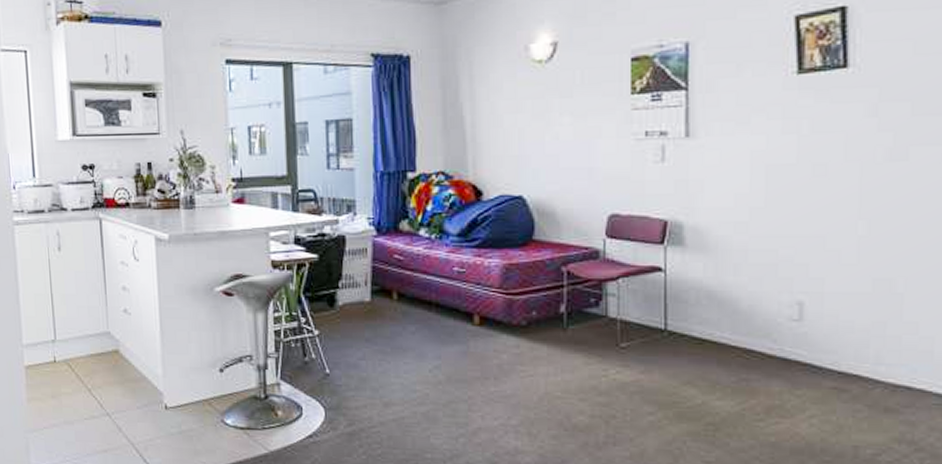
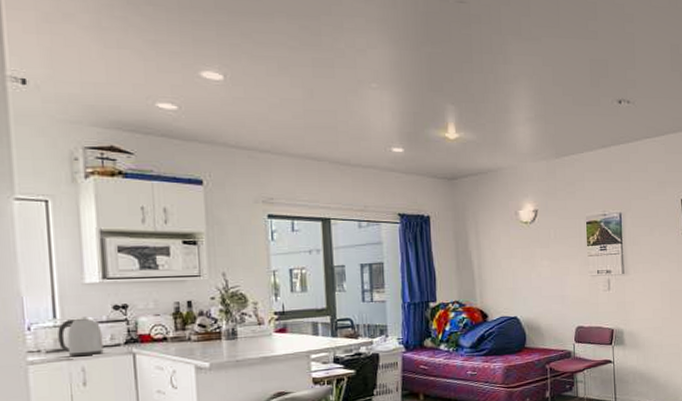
kettle: none [37,176,75,219] -> present [58,316,104,357]

